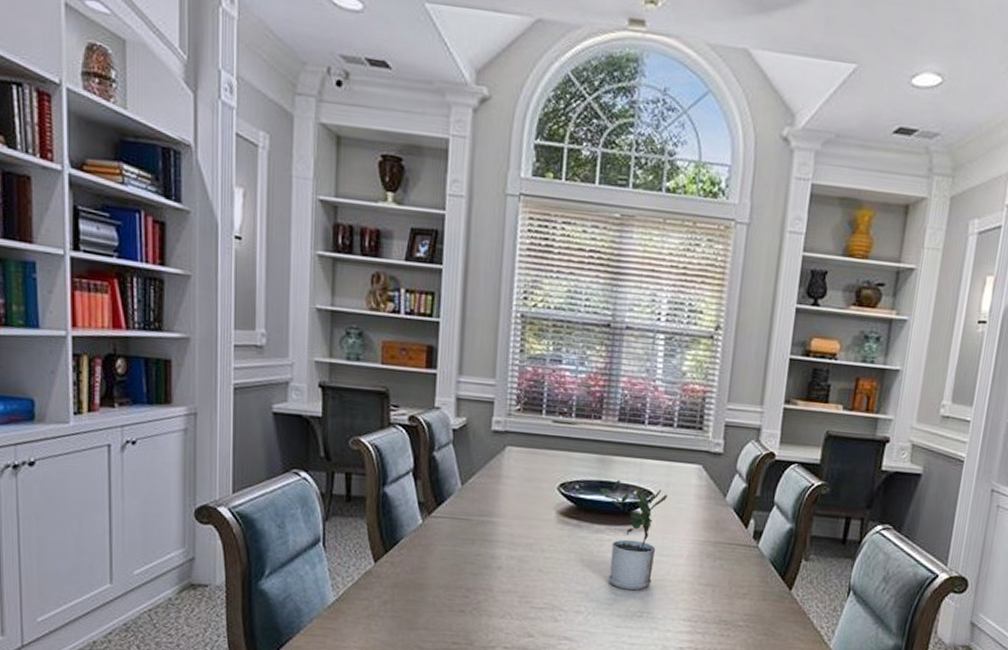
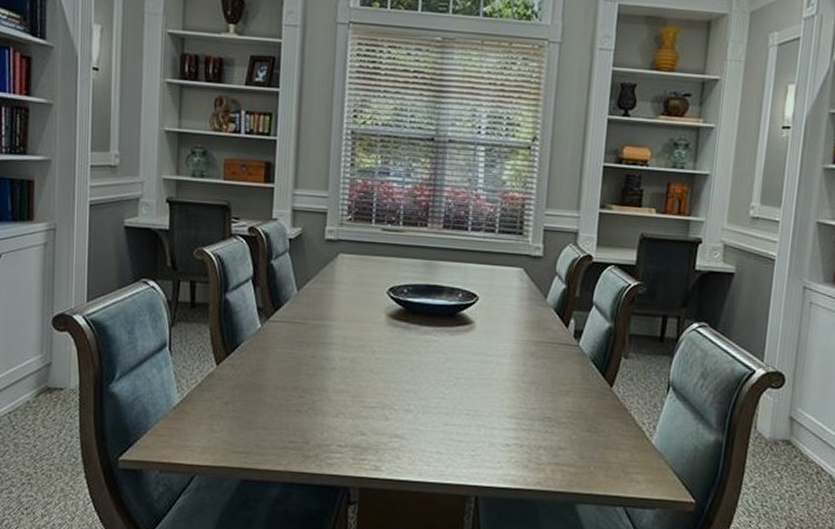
potted plant: present [599,480,667,591] -> none [426,284,491,389]

